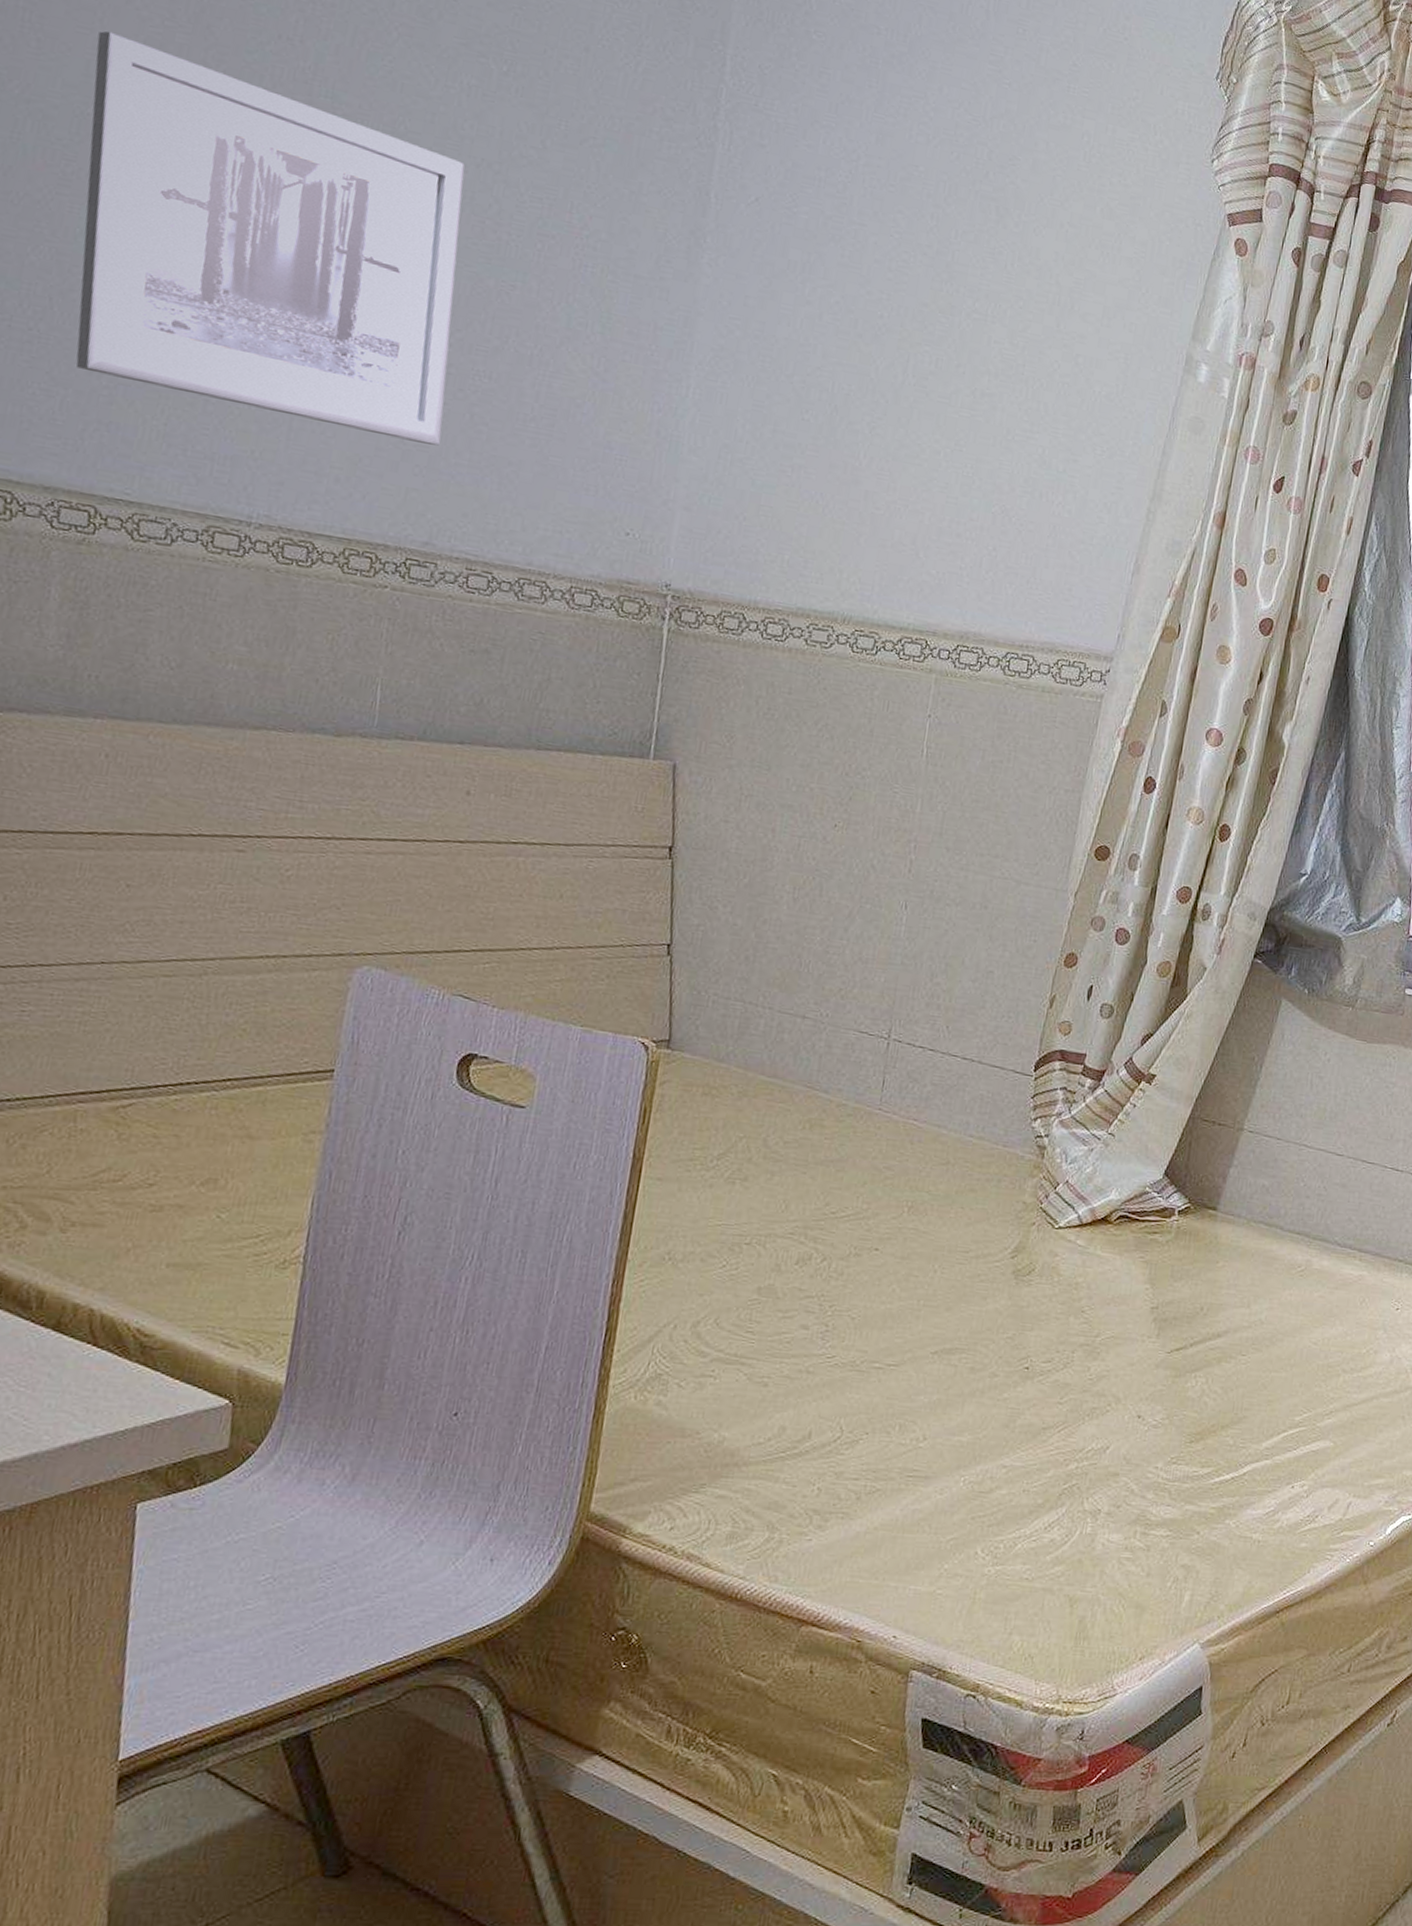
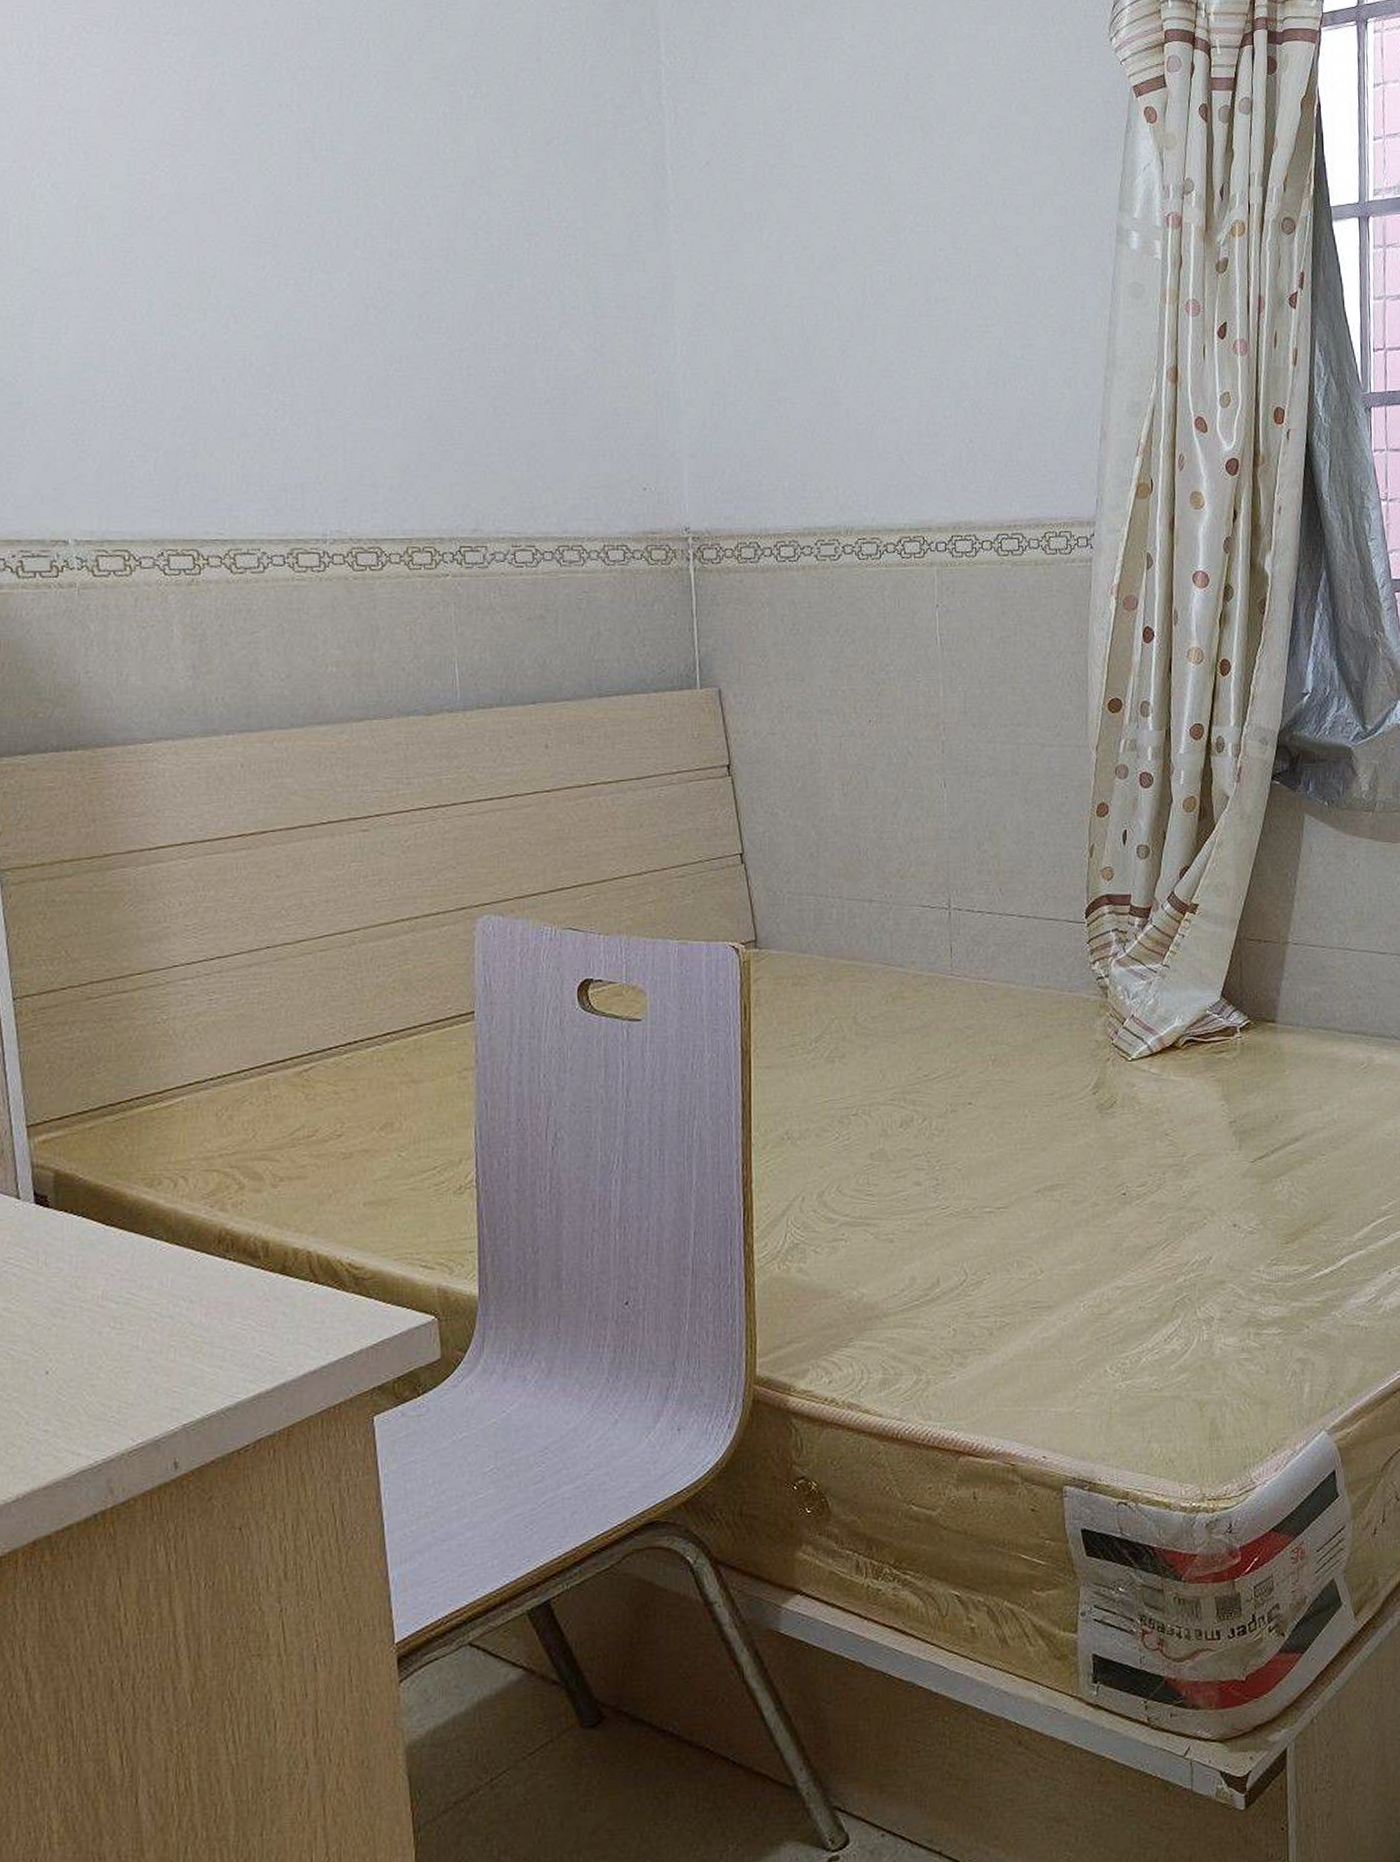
wall art: present [76,30,465,446] -> none [132,132,473,441]

